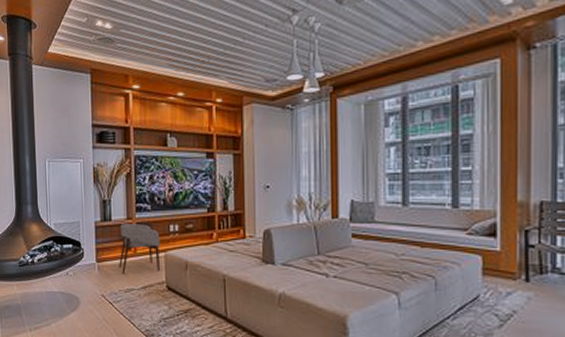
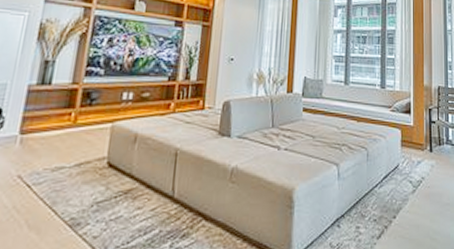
armchair: present [119,224,160,274] -> none [50,89,110,149]

